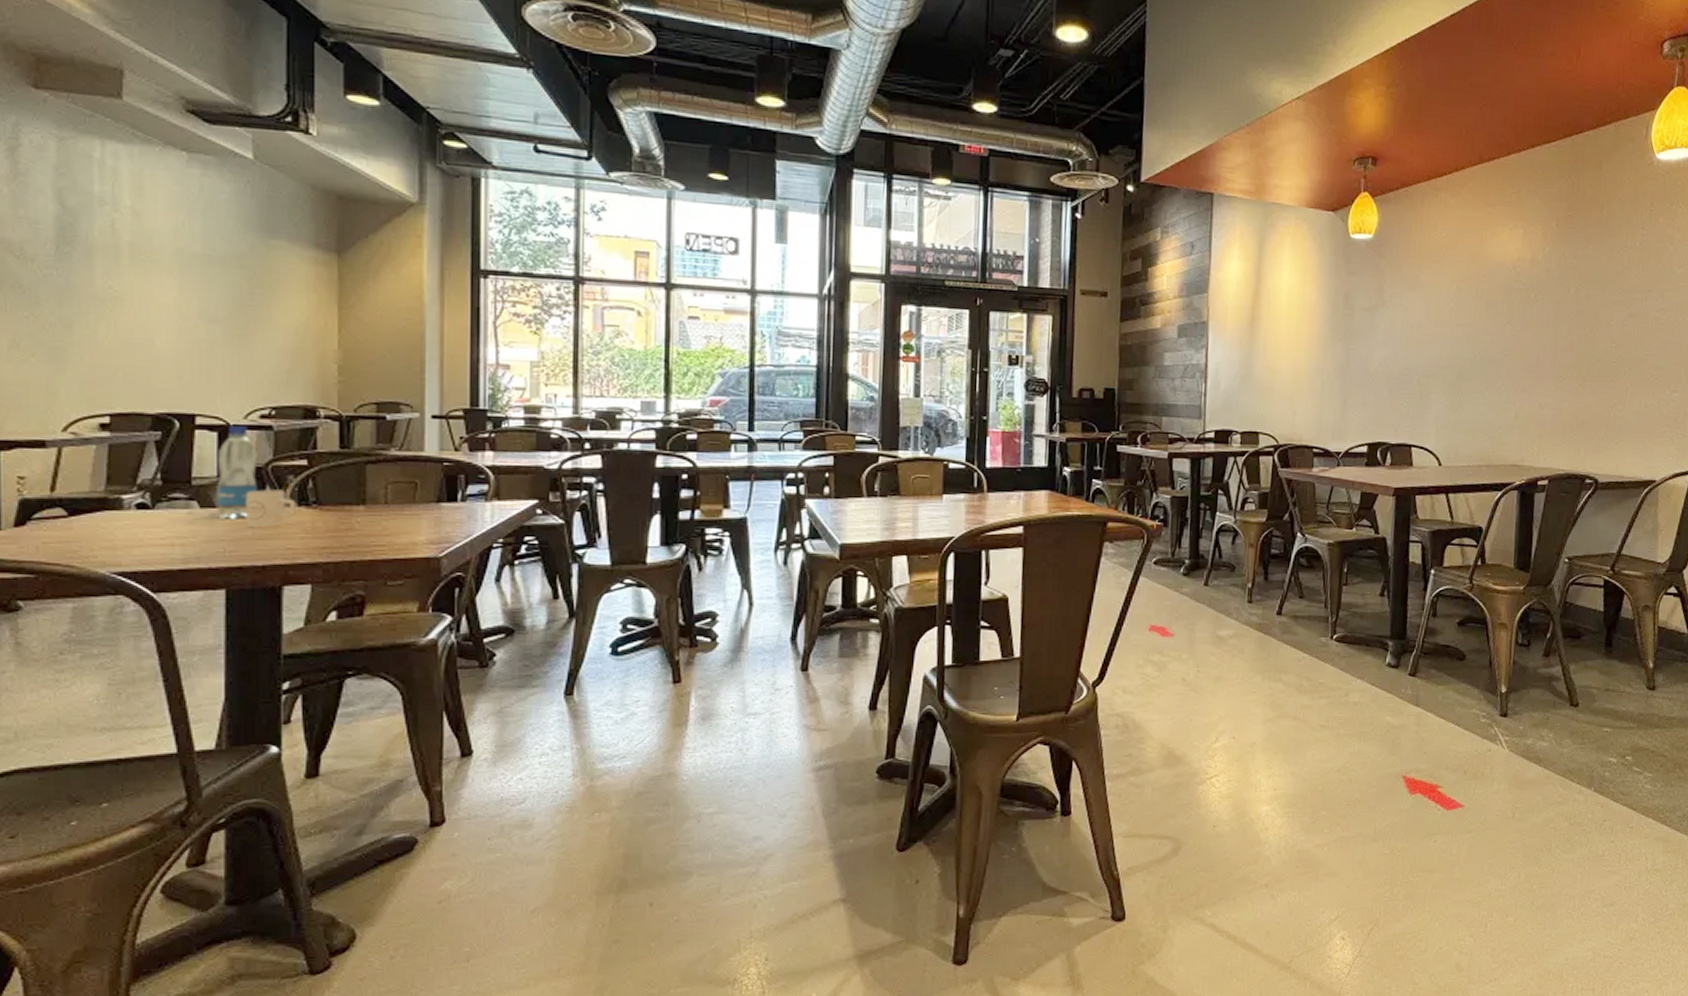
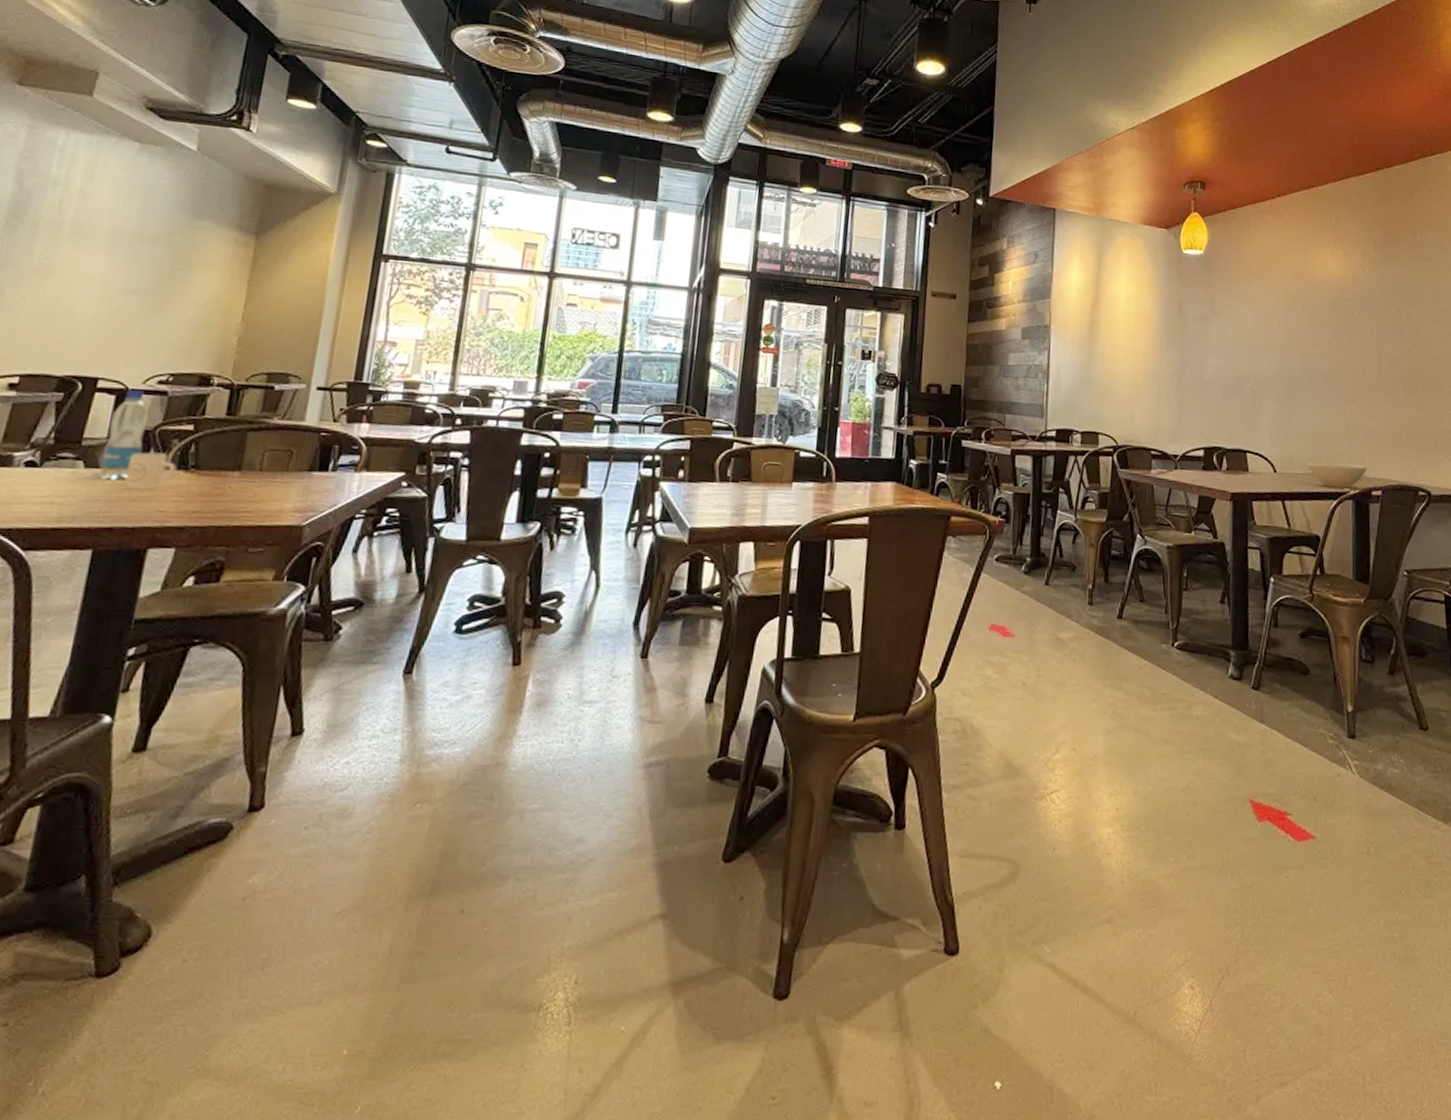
bowl: none [1473,453,1535,479] -> present [1307,462,1367,489]

